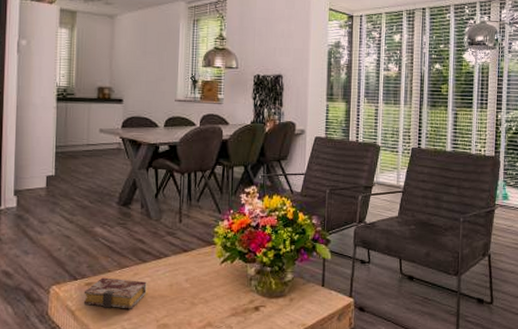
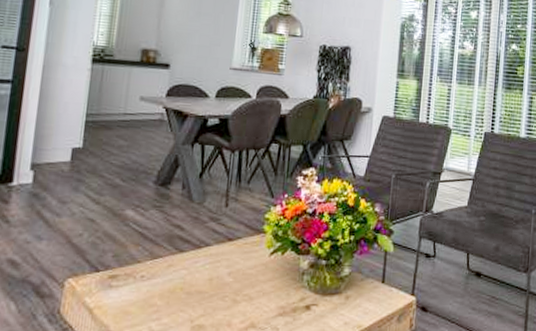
book: present [83,277,147,309] -> none [104,269,183,307]

